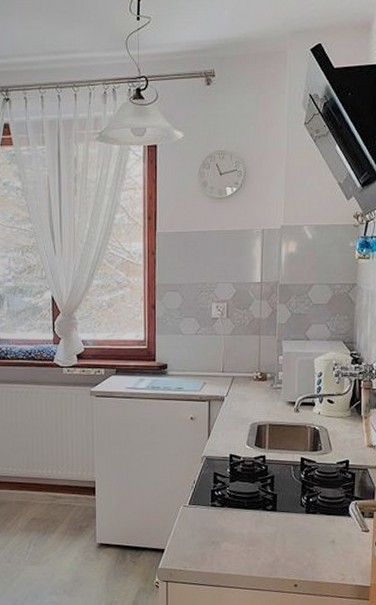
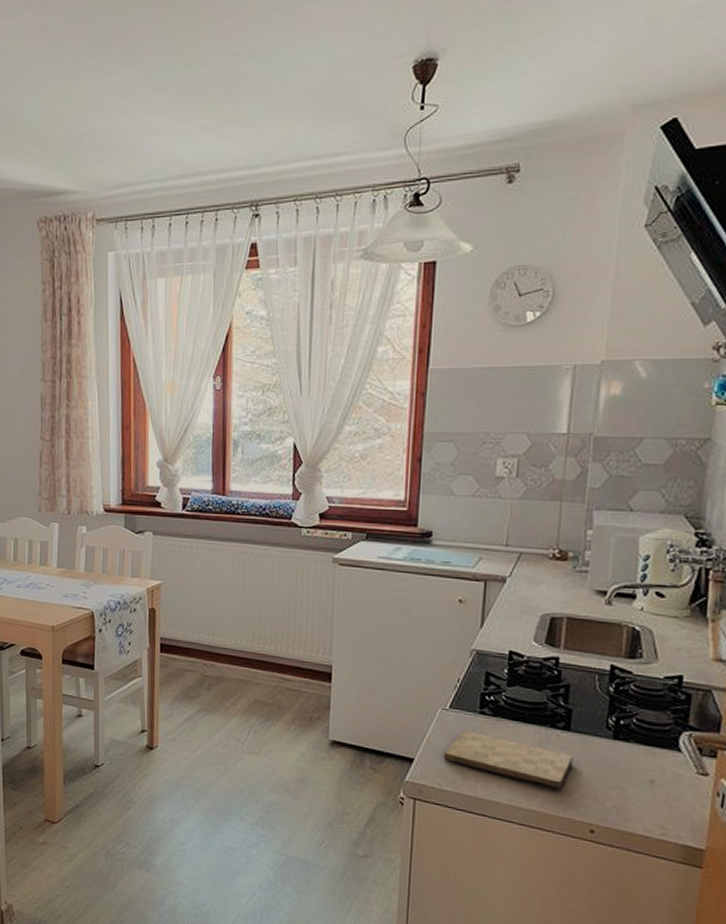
cutting board: none [187,520,280,558] -> present [444,730,573,791]

